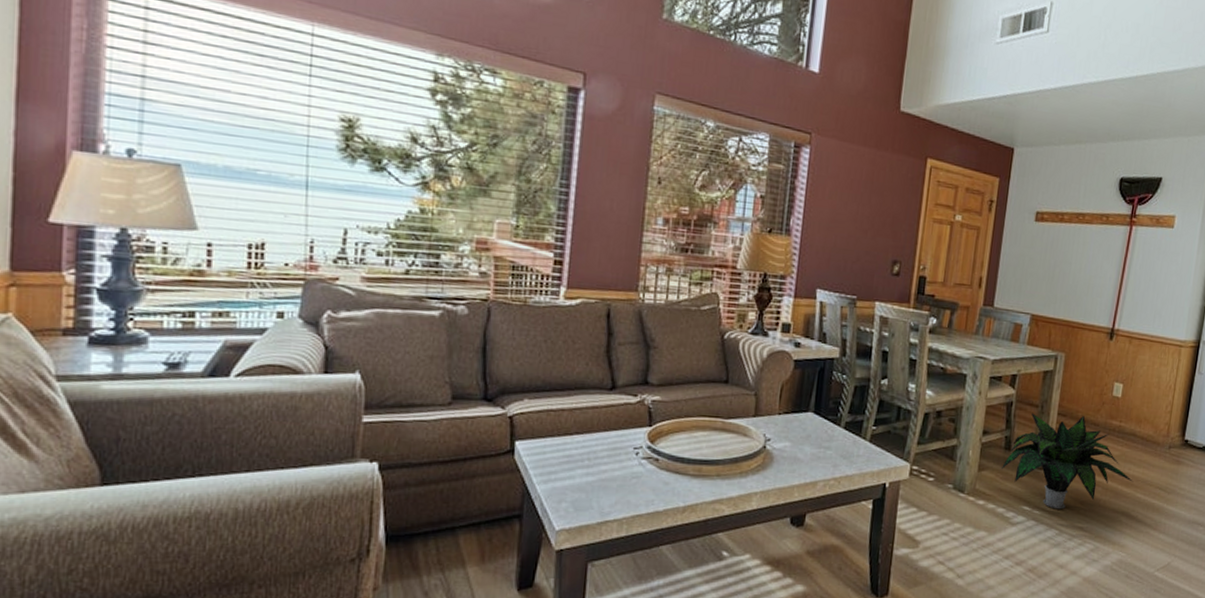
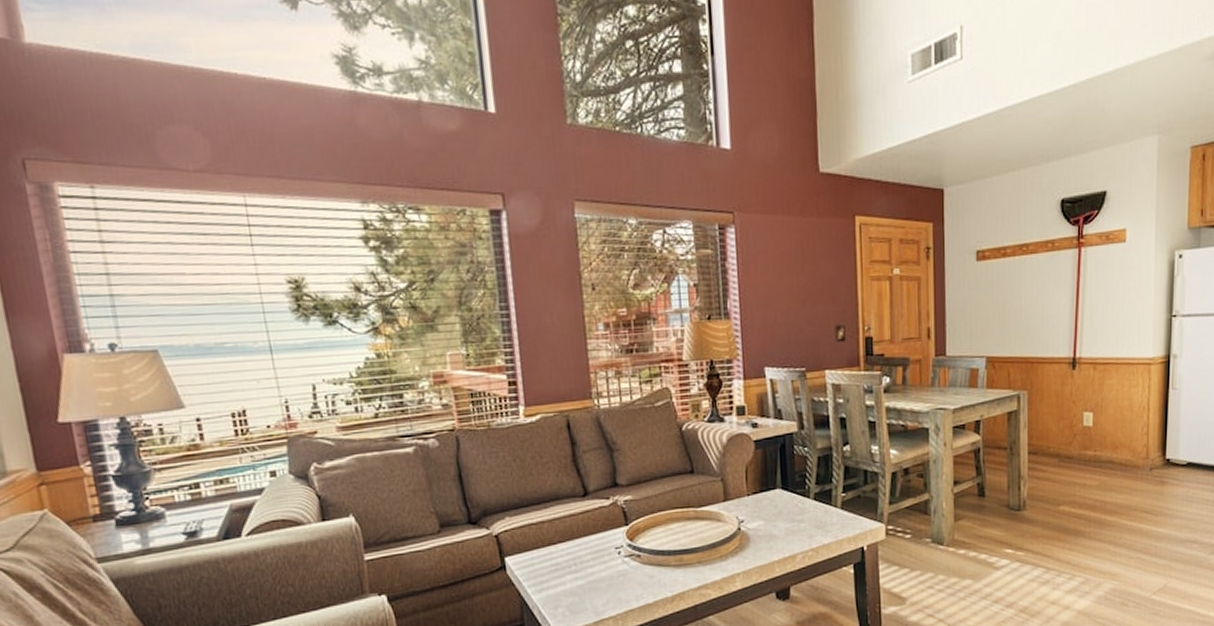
potted plant: present [1002,412,1134,510] -> none [978,450,1117,548]

